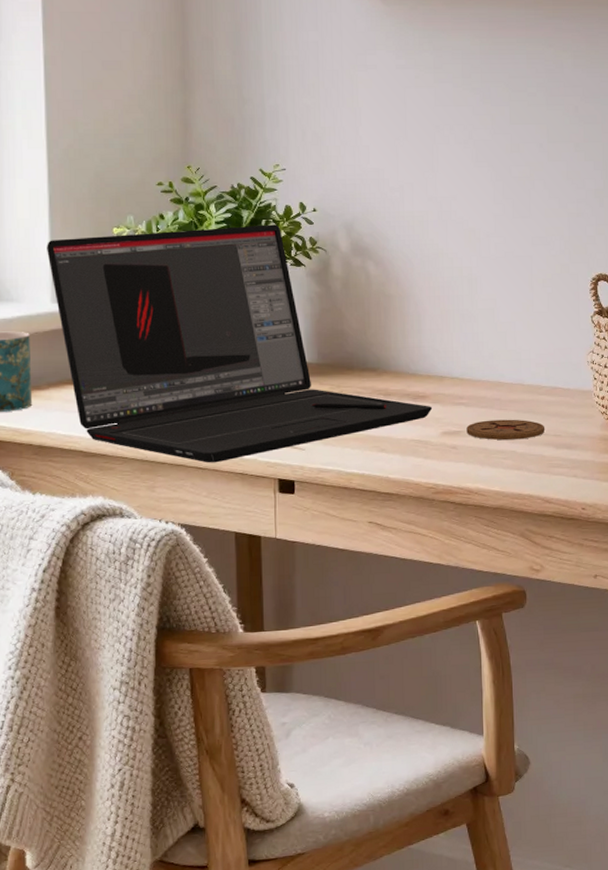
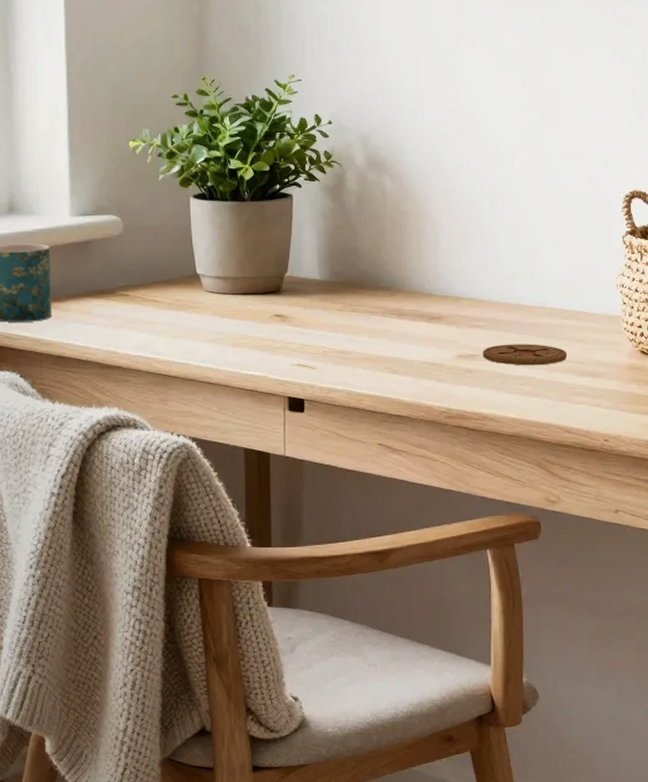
laptop: present [47,224,433,463] -> none [66,137,448,379]

